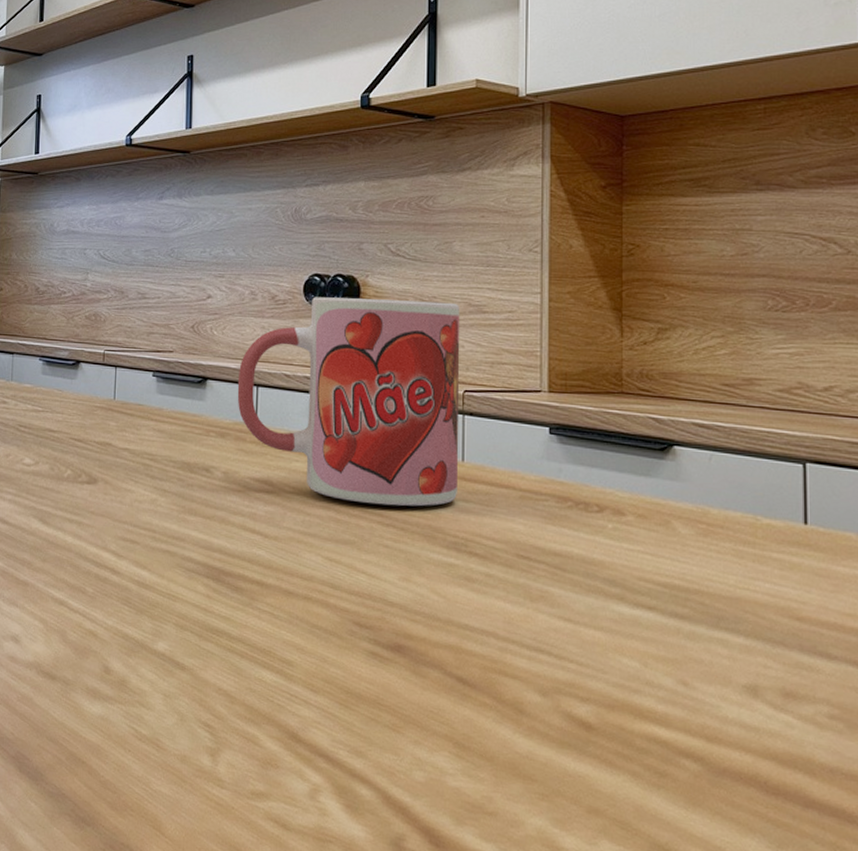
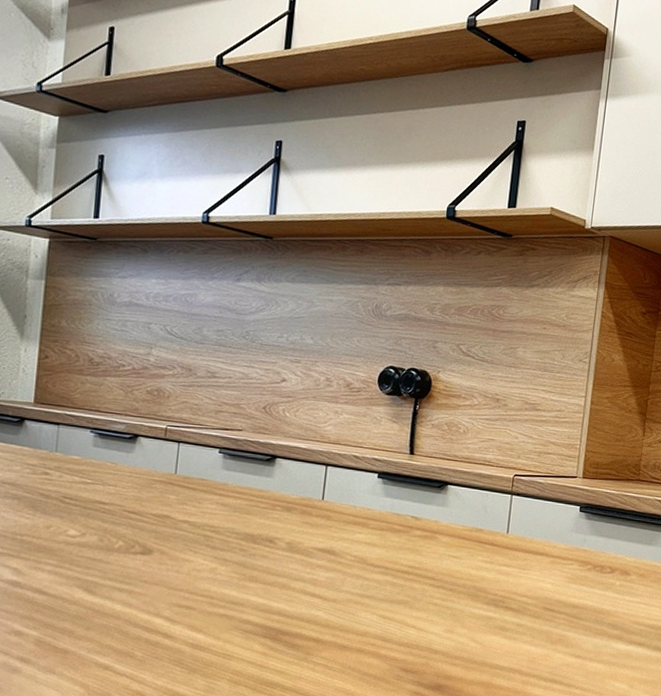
mug: present [237,297,460,507] -> none [305,387,518,571]

